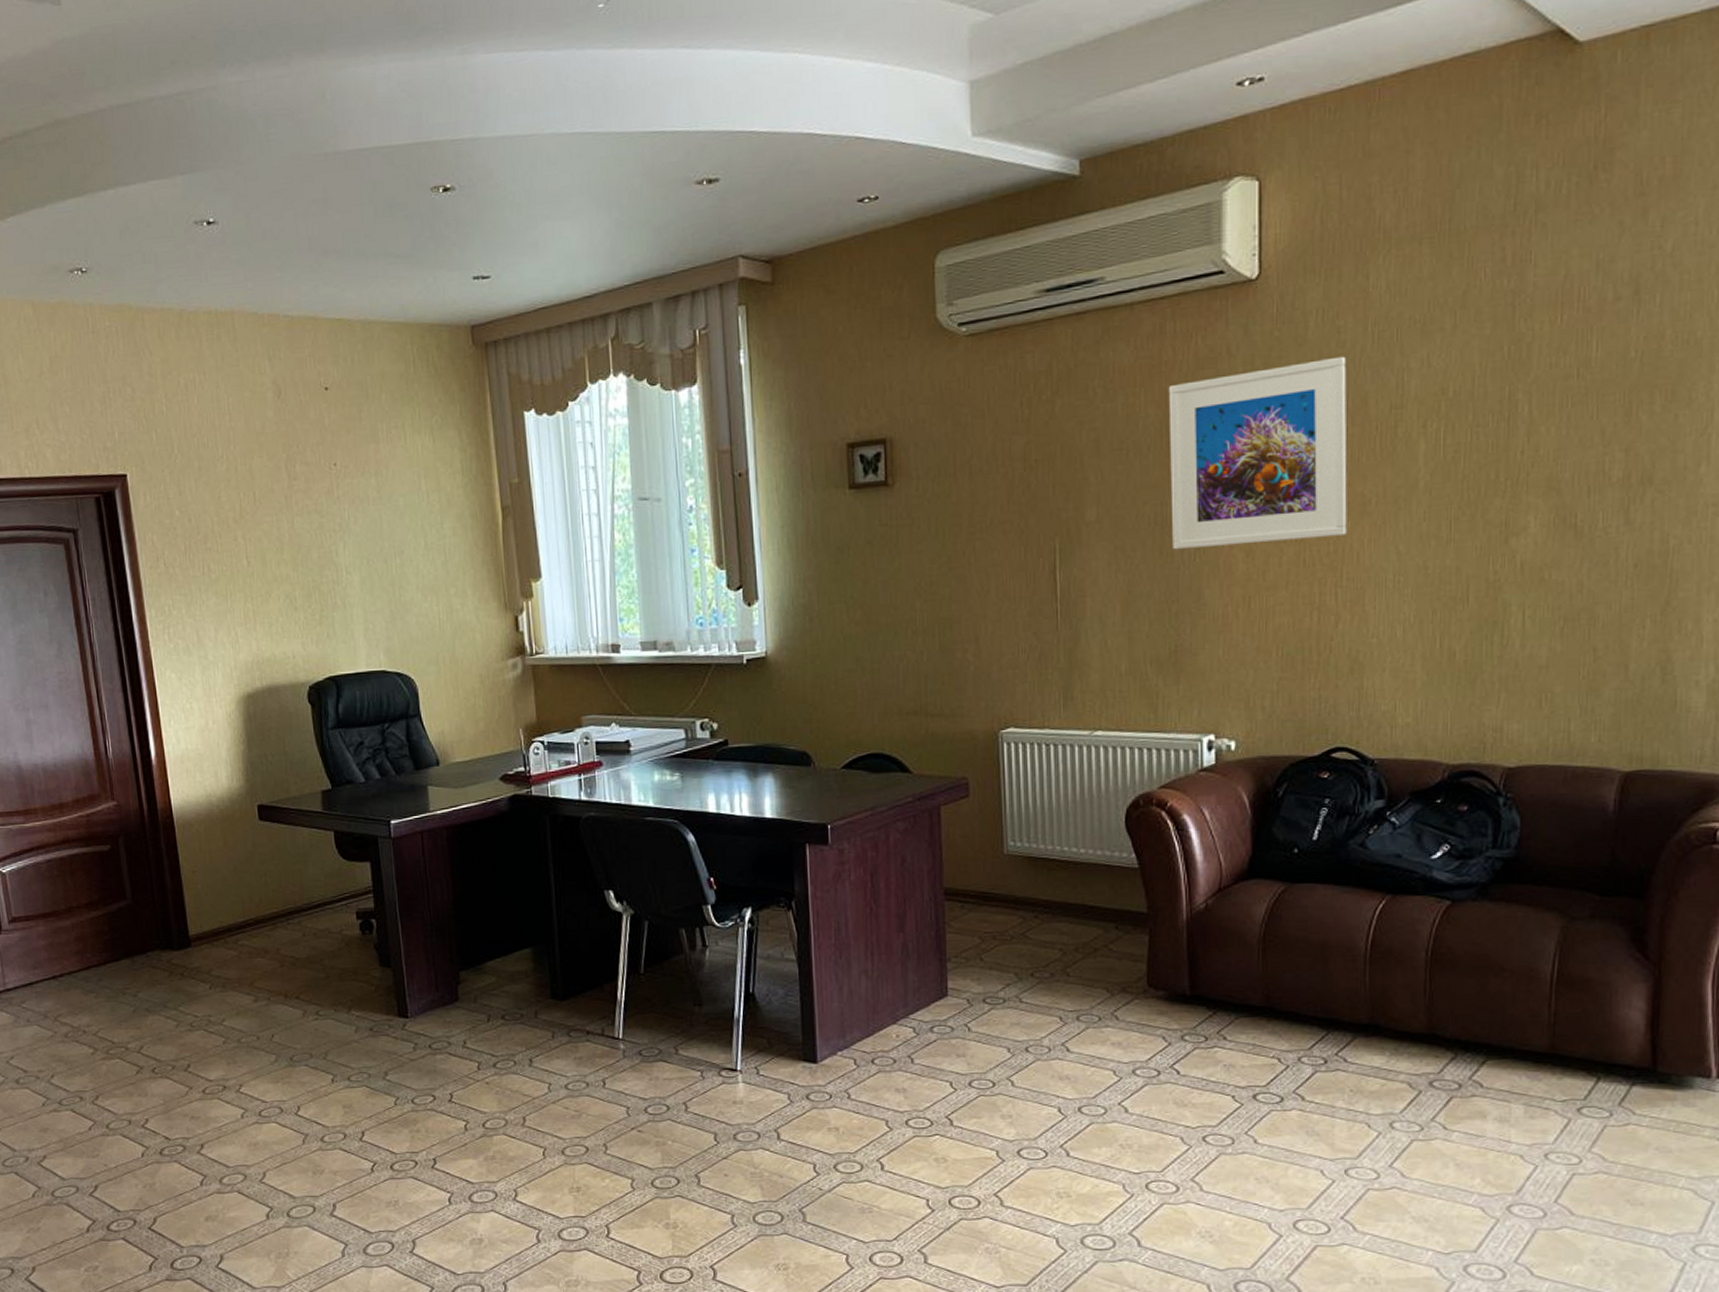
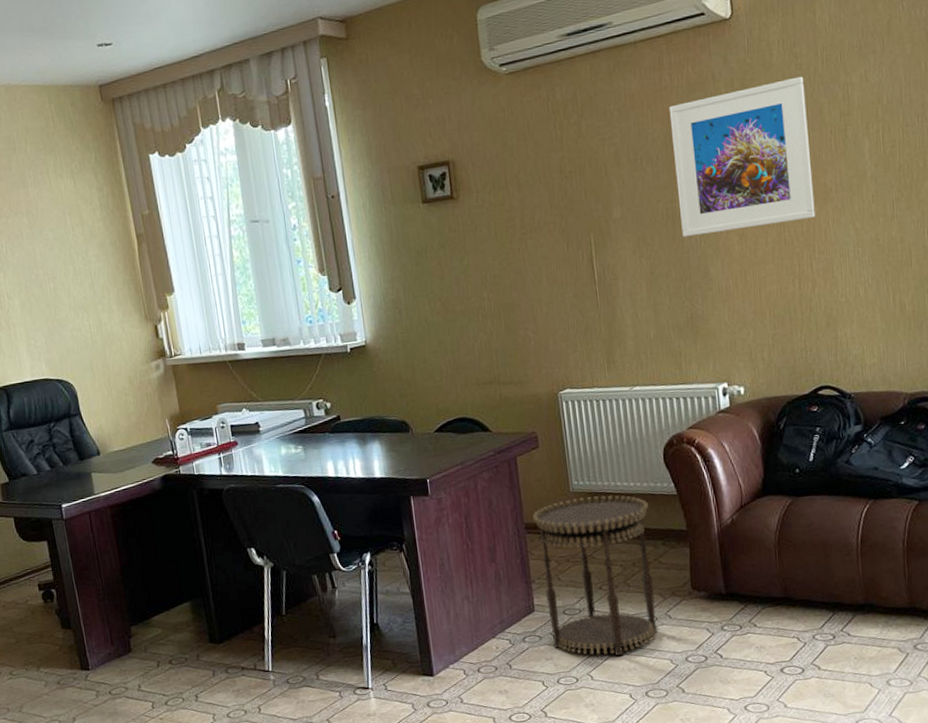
side table: none [955,862,1101,1060] -> present [533,495,658,657]

